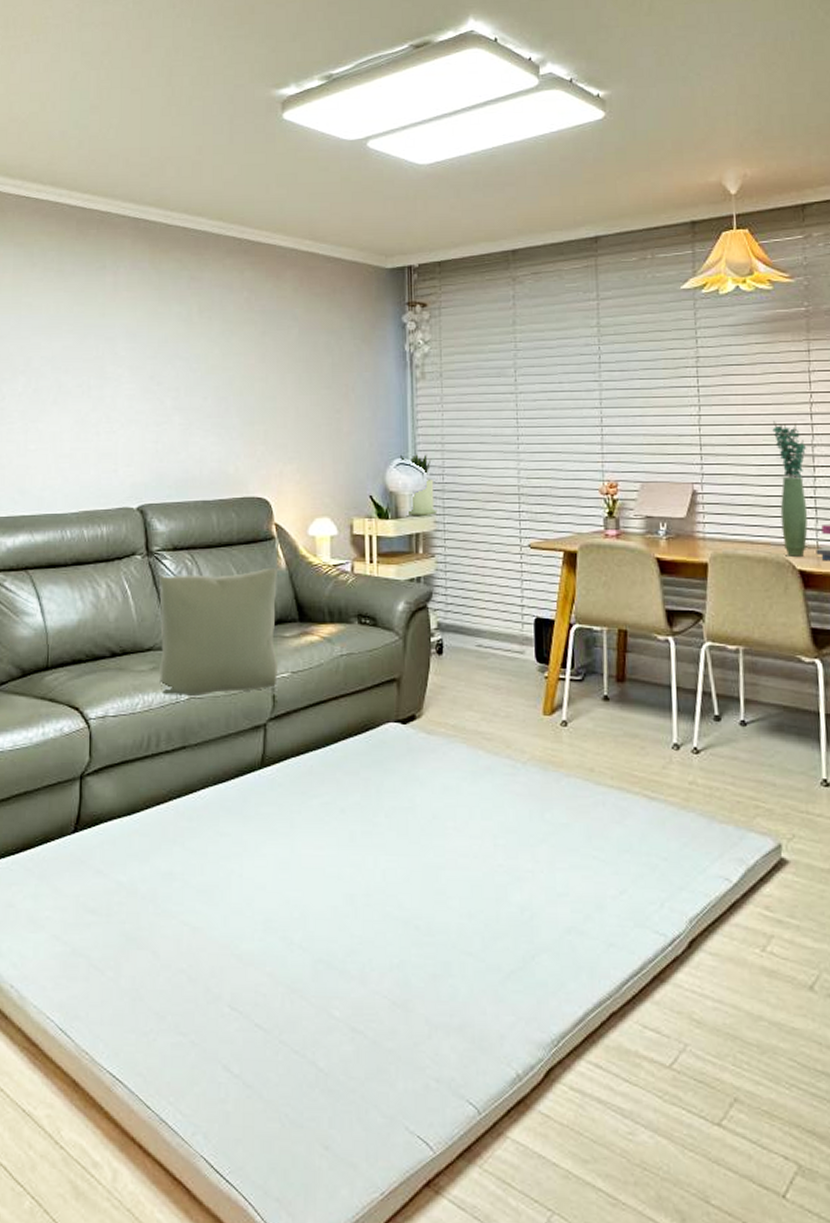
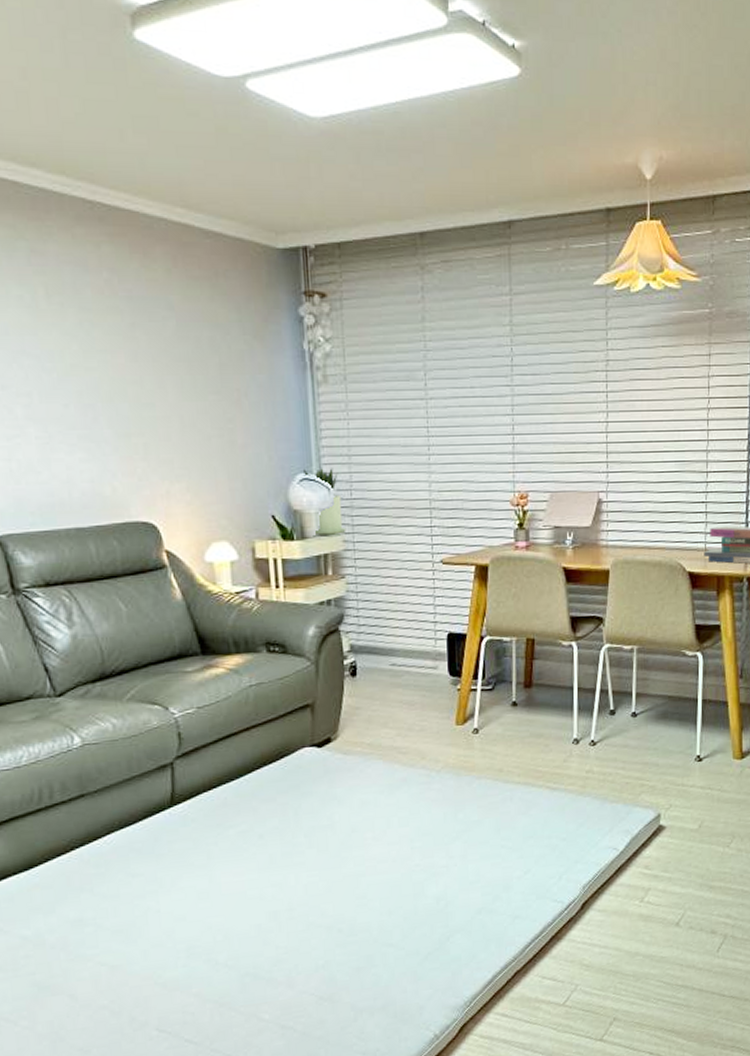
pillow: present [159,567,278,696] -> none [32,599,182,745]
vase: present [772,421,808,556] -> none [673,427,702,560]

